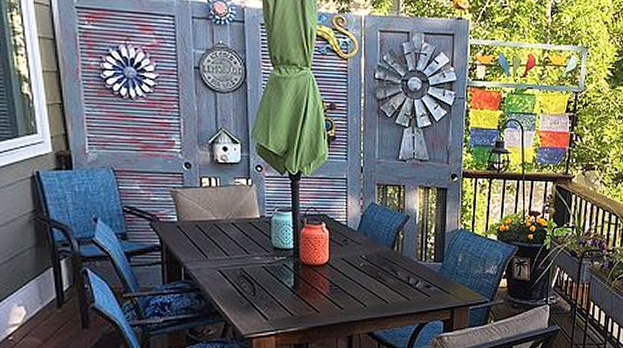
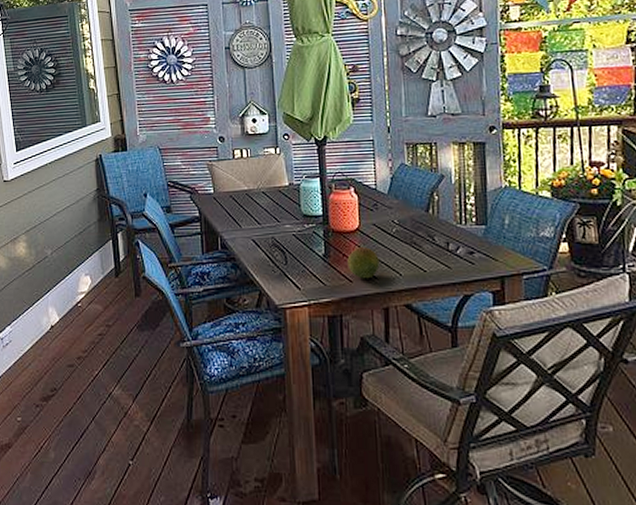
fruit: none [316,280,346,310] -> present [347,247,380,279]

